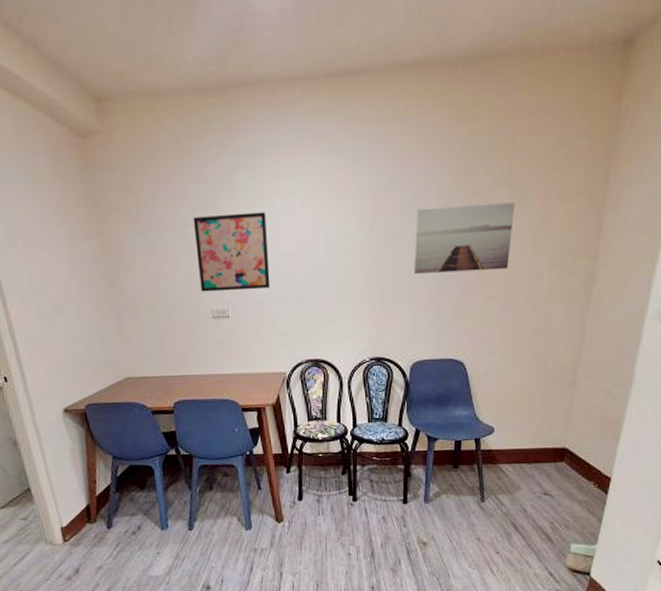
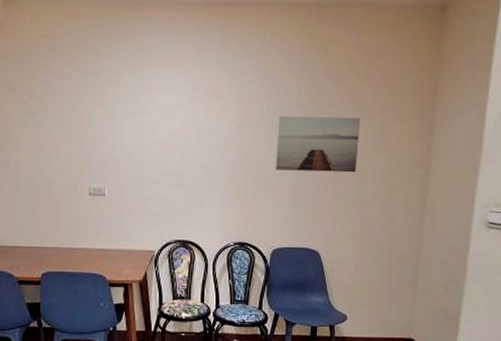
wall art: present [193,212,270,292] -> none [79,104,147,173]

